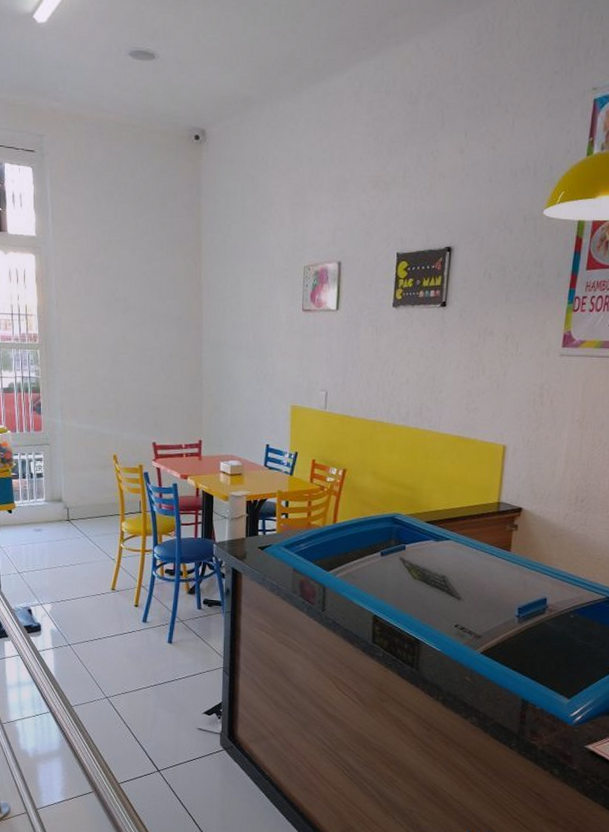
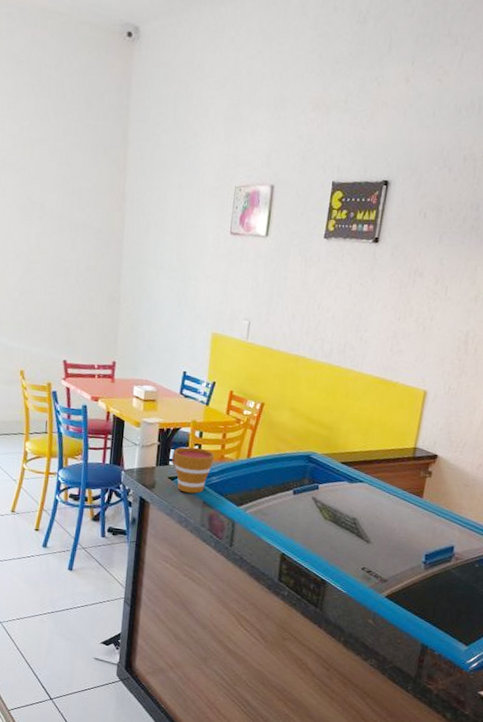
cup: none [261,516,302,561] -> present [172,447,215,494]

